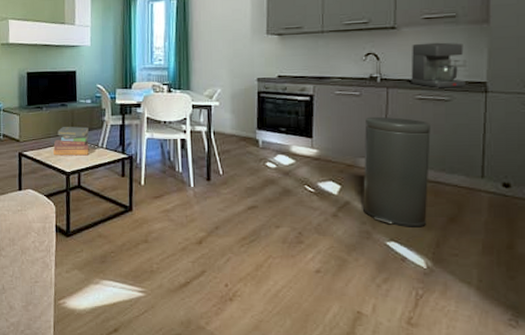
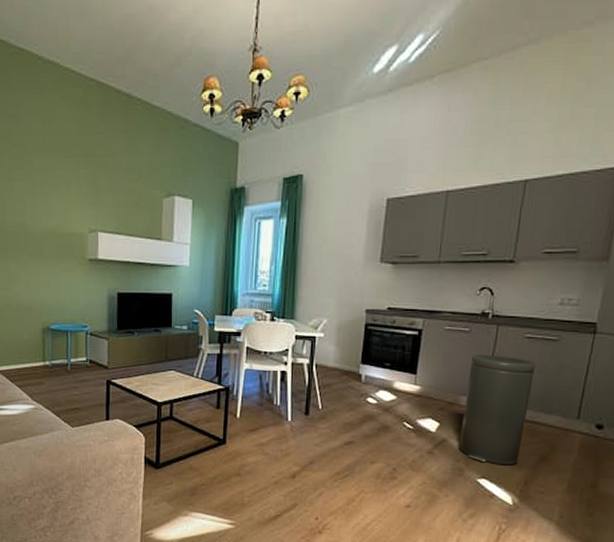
books: present [53,126,89,156] -> none [145,354,183,386]
coffee maker: present [411,42,465,89] -> none [522,279,580,328]

